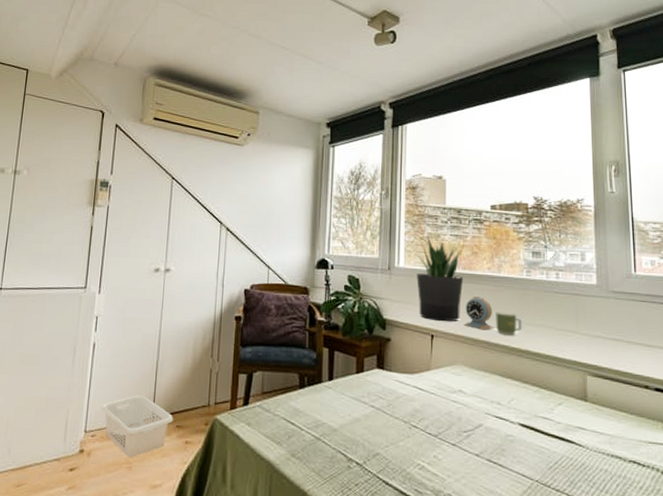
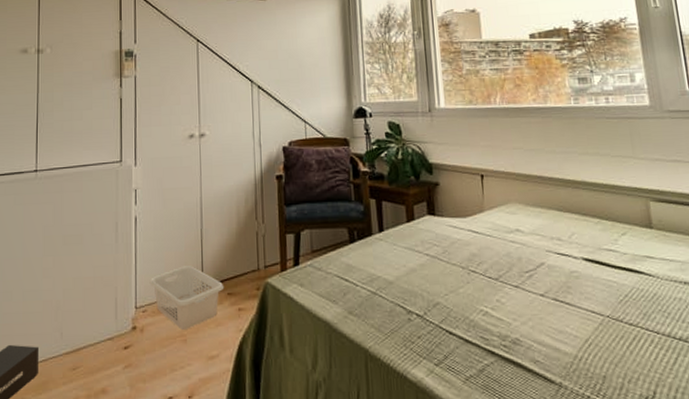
planter: present [416,237,464,321] -> none [457,74,509,160]
alarm clock: present [464,297,494,330] -> none [513,130,546,165]
mug: present [496,312,522,336] -> none [546,143,576,168]

